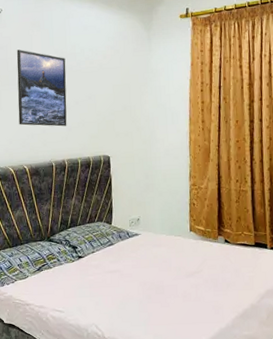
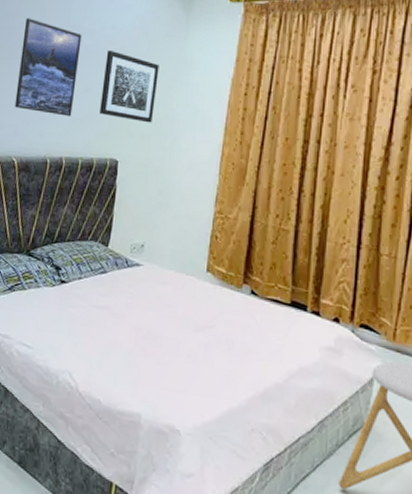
wall art: none [88,68,133,123] -> present [100,49,159,123]

